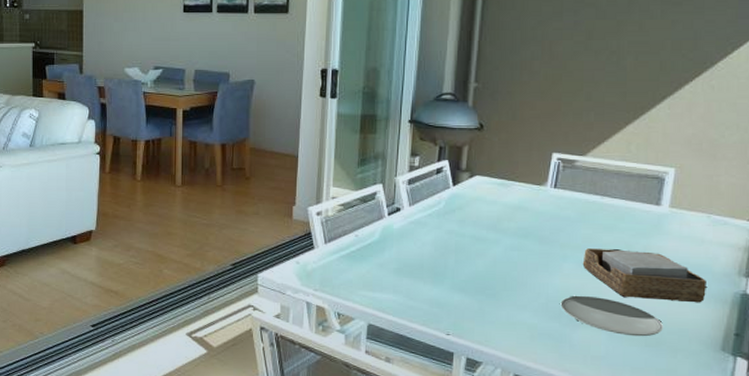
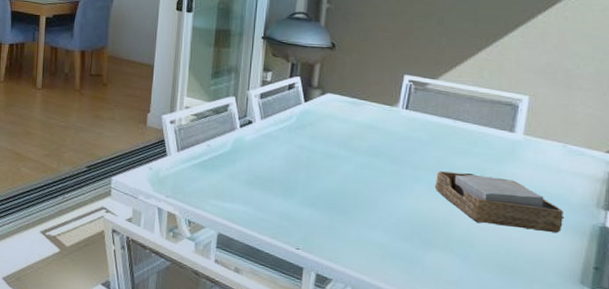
plate: present [560,295,663,337] -> none [412,218,518,265]

